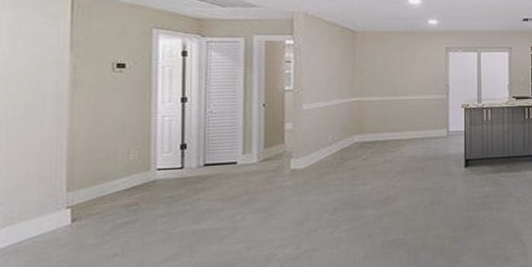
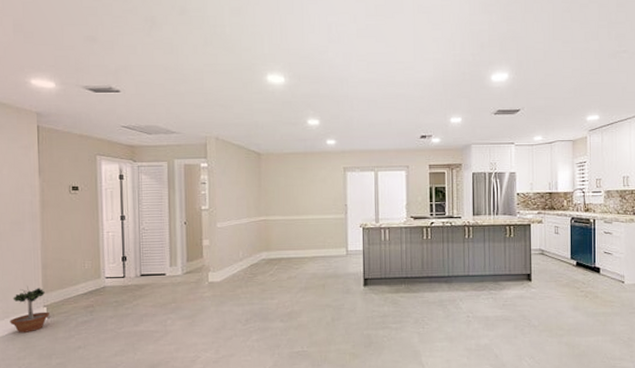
potted tree: none [14,183,74,243] -> present [10,286,49,333]

